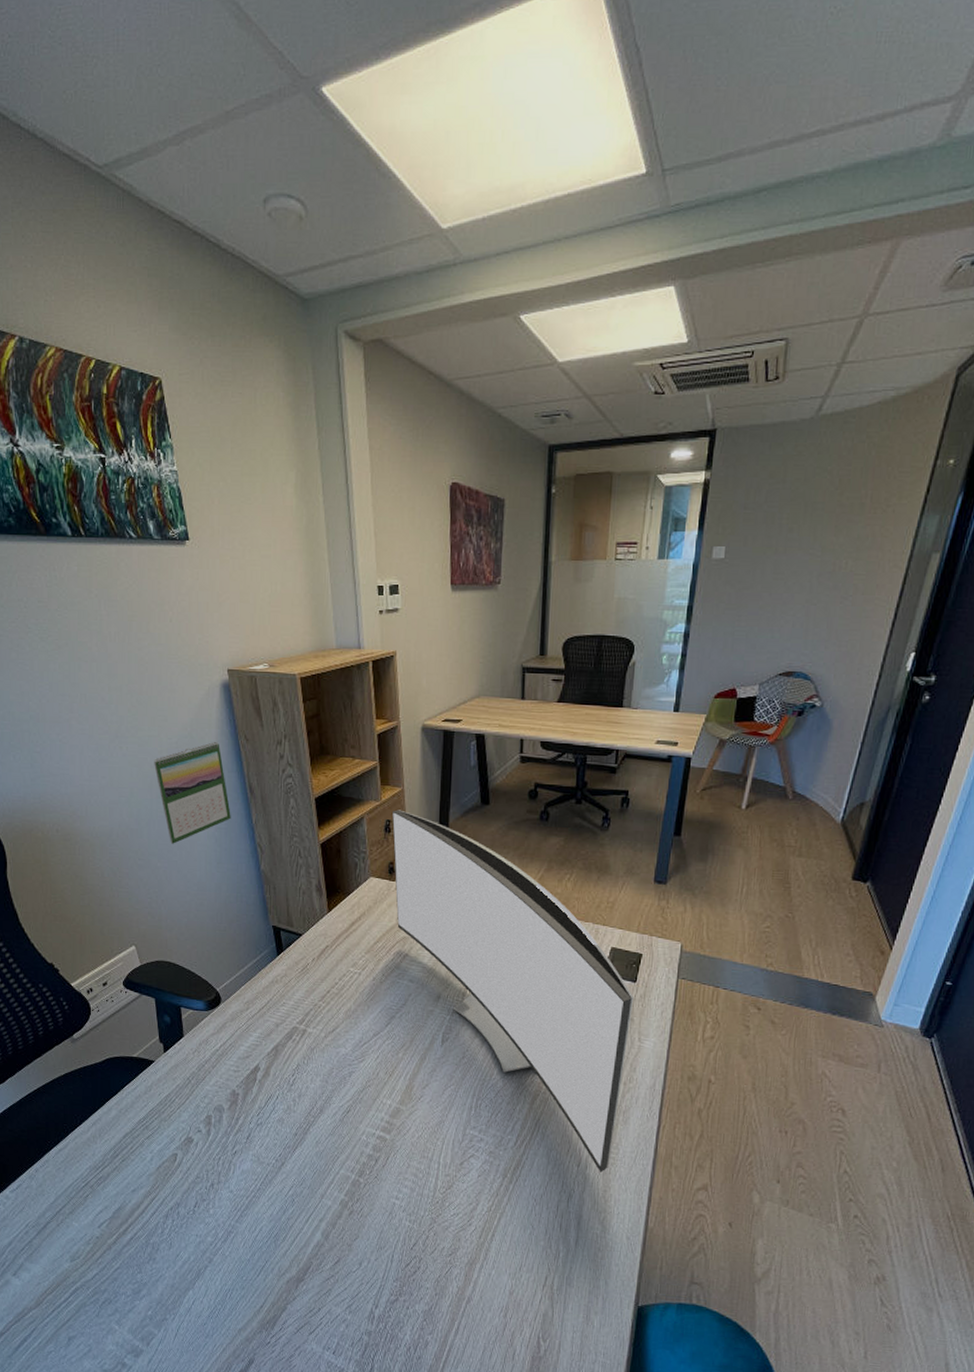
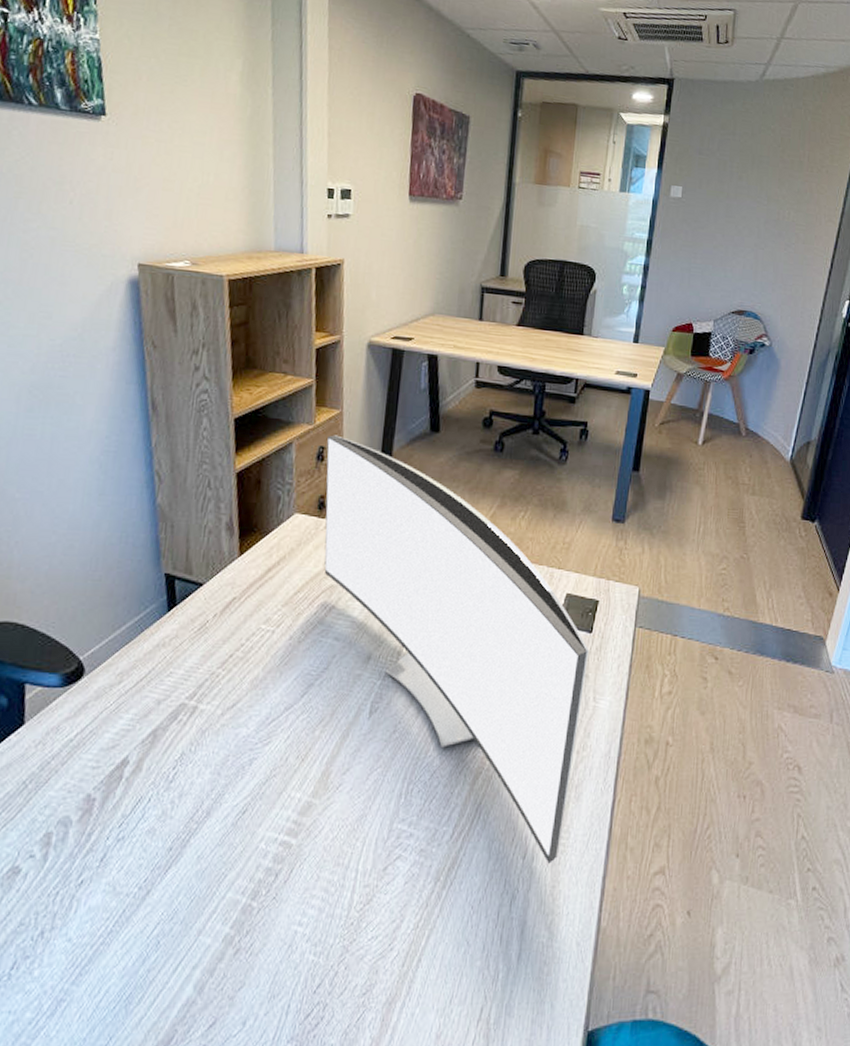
calendar: present [154,741,231,844] -> none [26,346,124,470]

